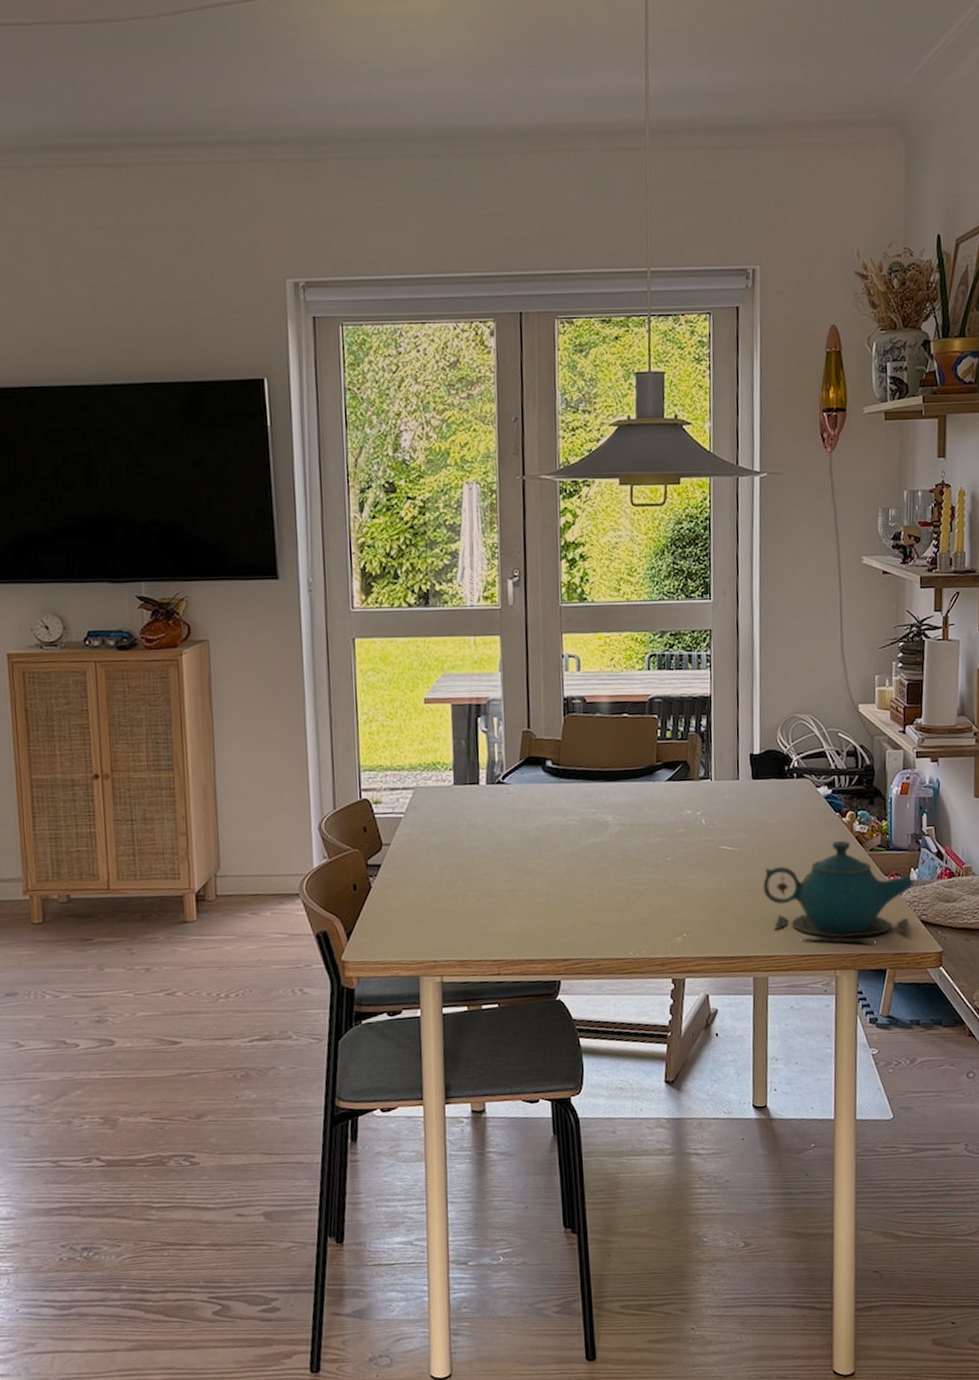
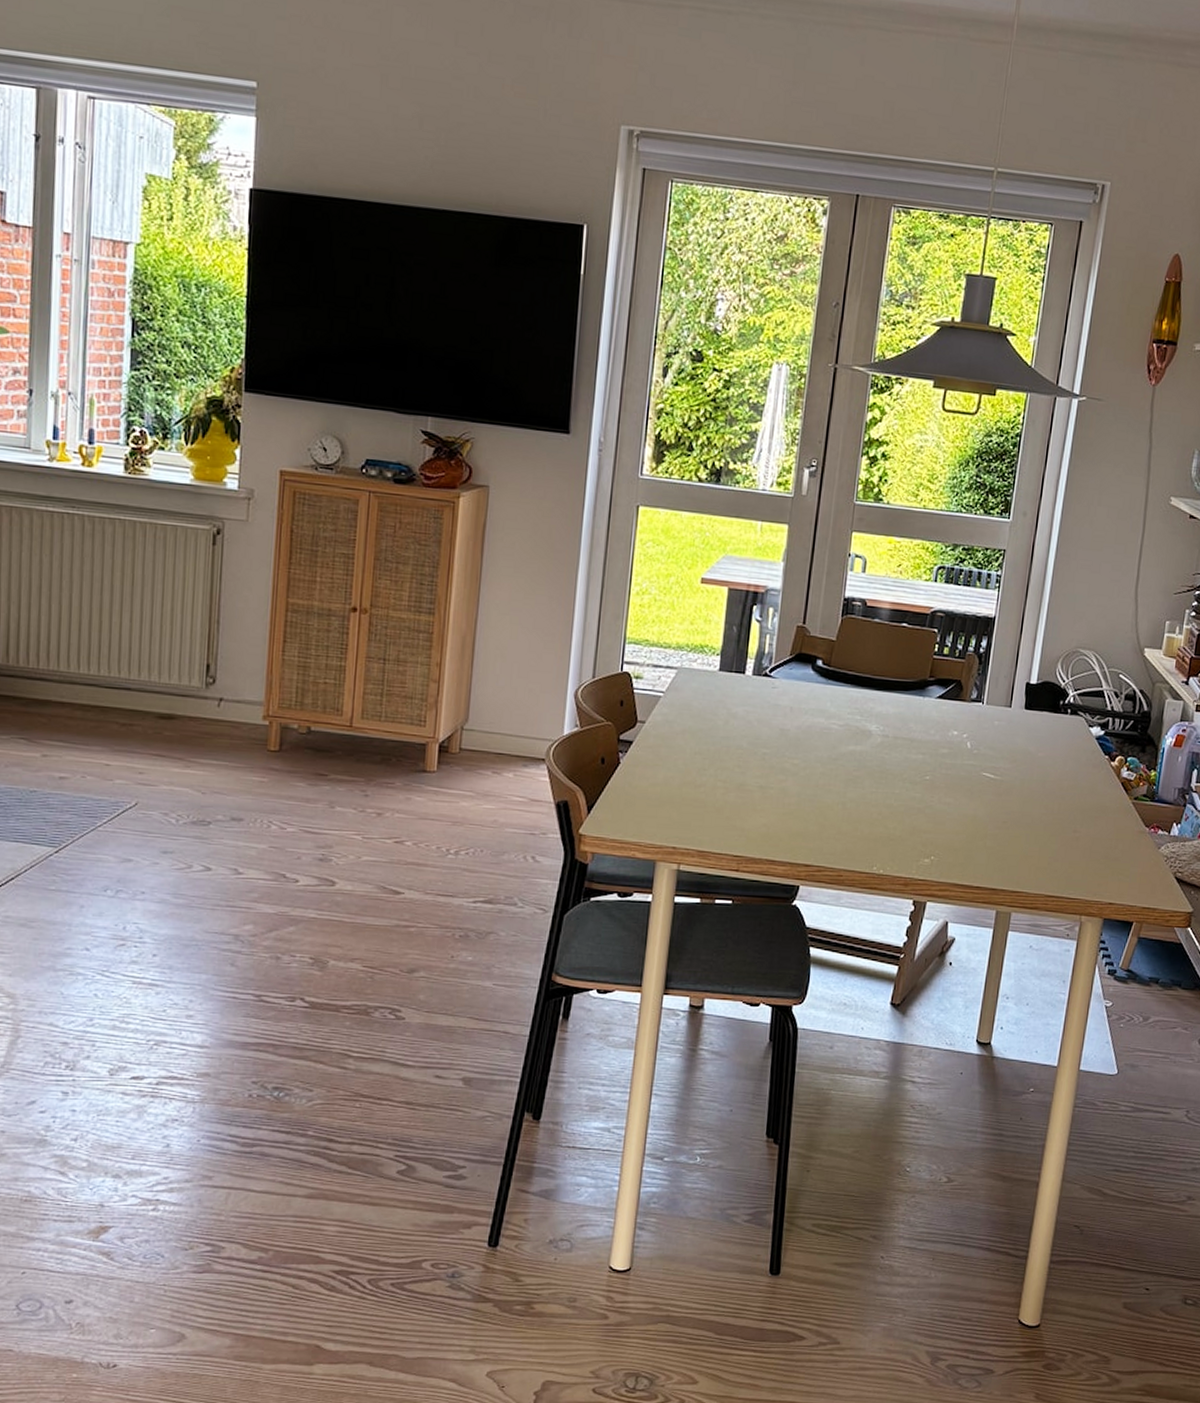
teapot: present [763,840,914,944] -> none [1019,784,1175,894]

